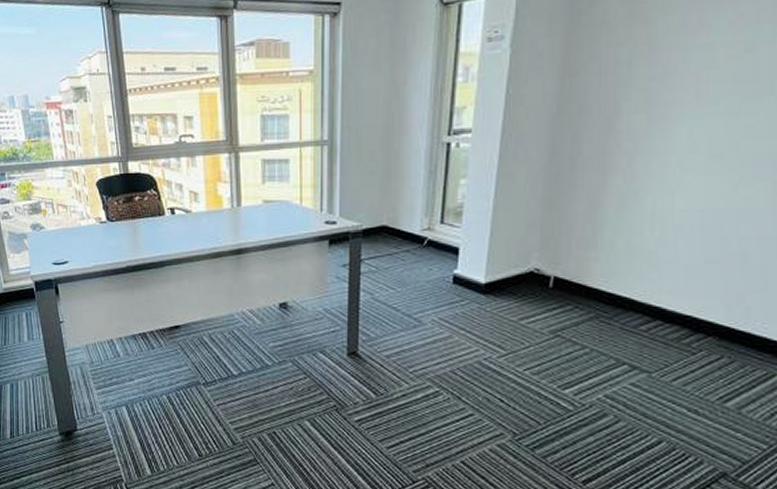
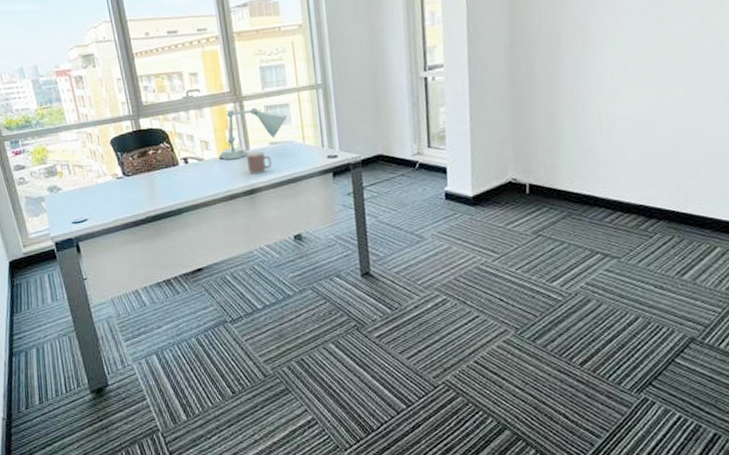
desk lamp: none [208,160,286,215] -> present [219,107,288,160]
mug: none [236,209,264,233] -> present [245,151,272,174]

